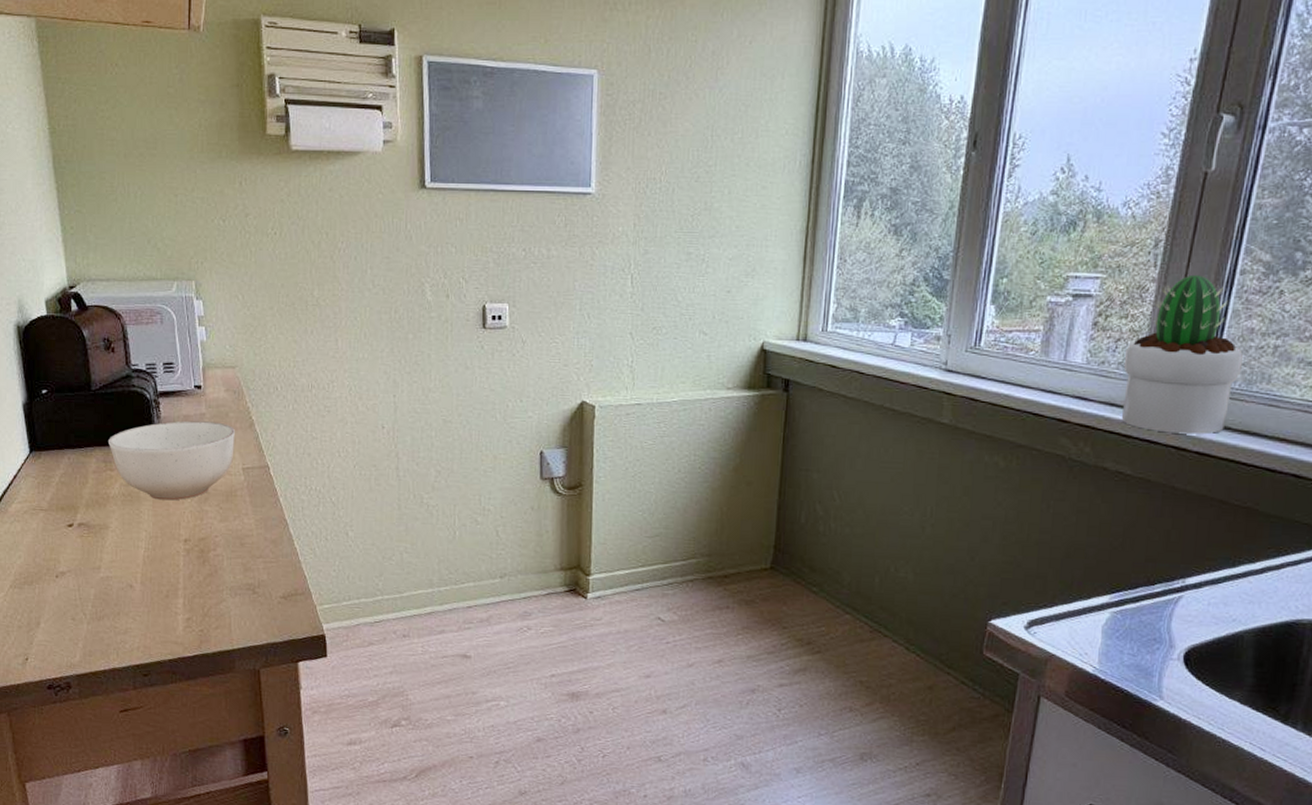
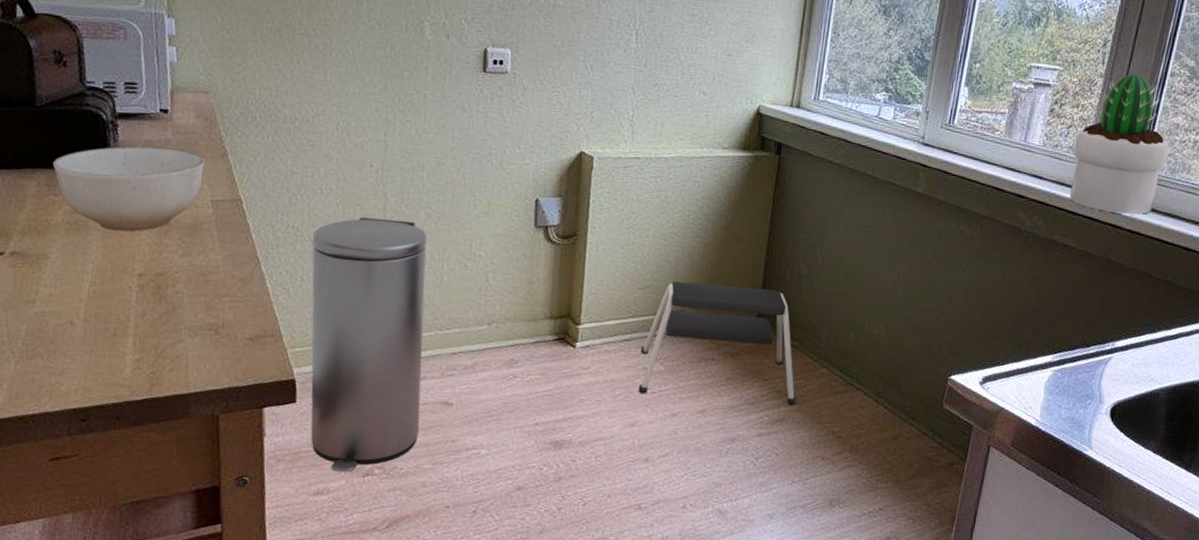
pedal bin: none [333,477,441,724] -> present [310,217,427,473]
step stool: none [652,528,819,653] -> present [638,281,797,405]

